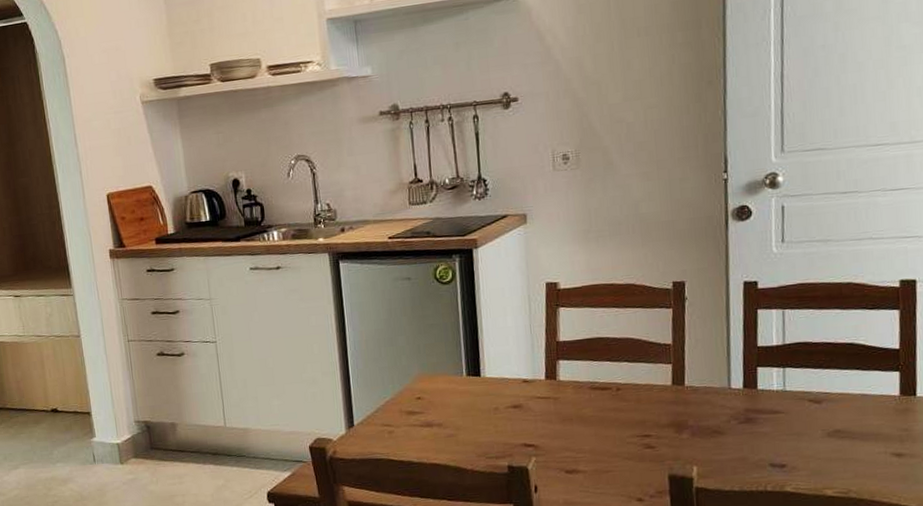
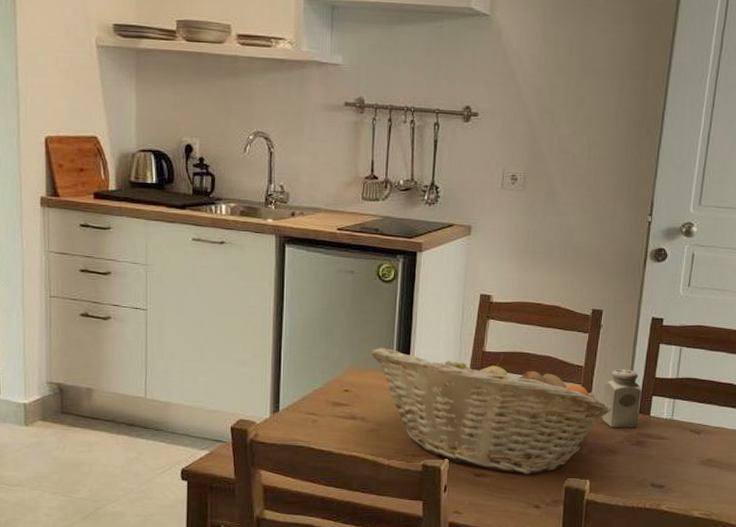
fruit basket: none [438,342,712,466] -> present [371,347,613,474]
salt shaker: none [698,341,745,406] -> present [602,369,642,428]

